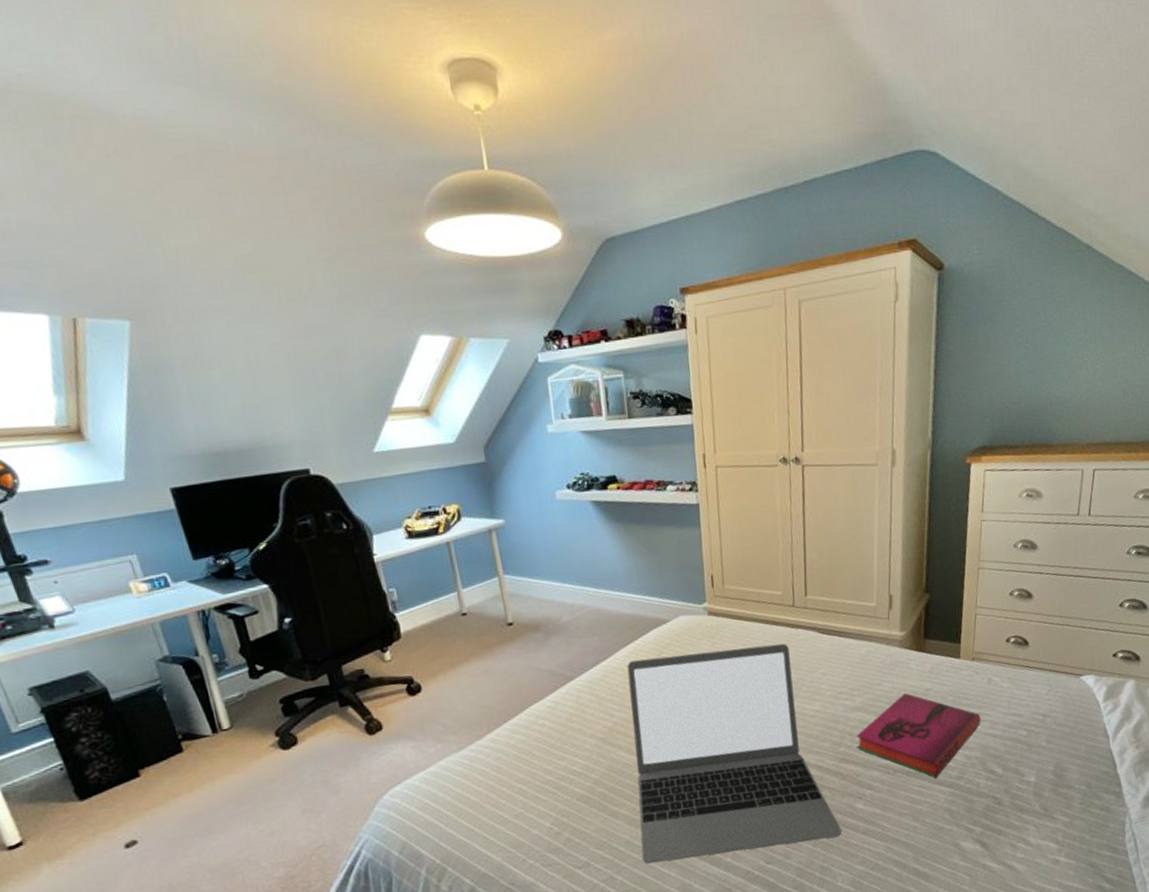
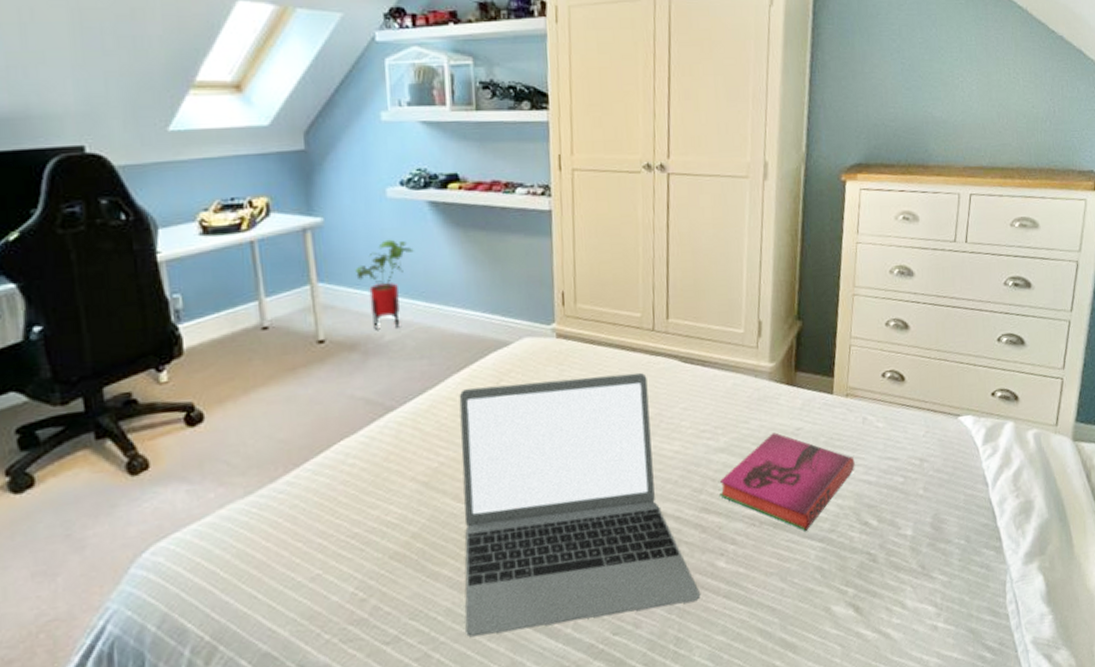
house plant: none [534,535,582,613] -> present [355,239,414,330]

